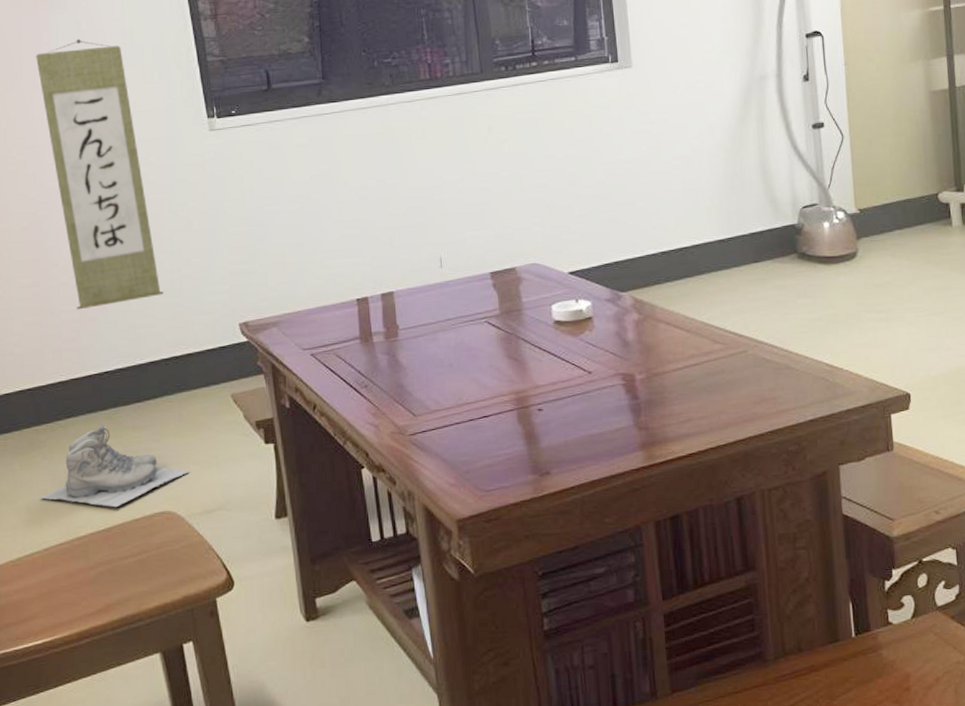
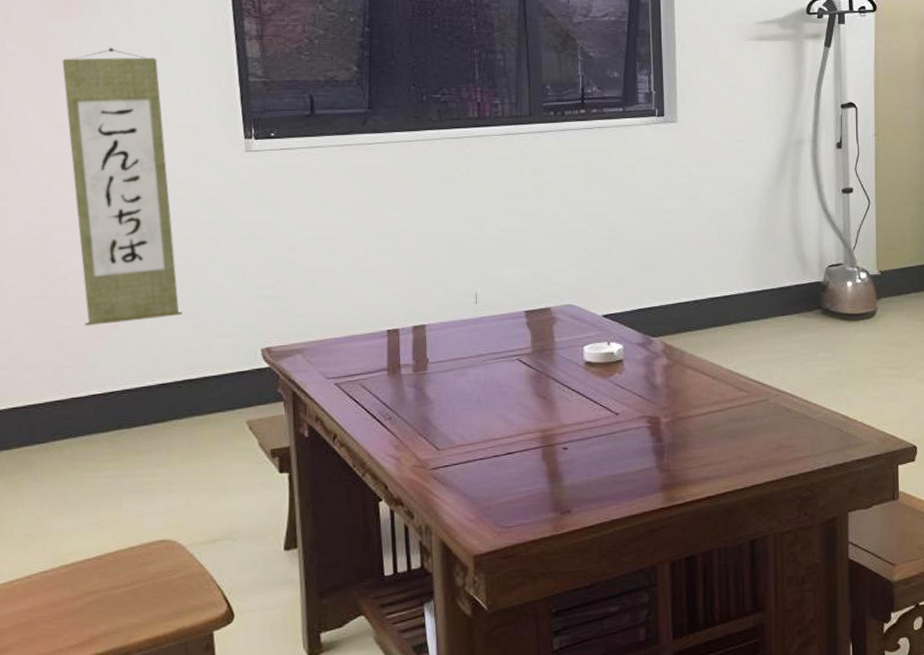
boots: present [39,424,190,508] -> none [25,446,195,535]

